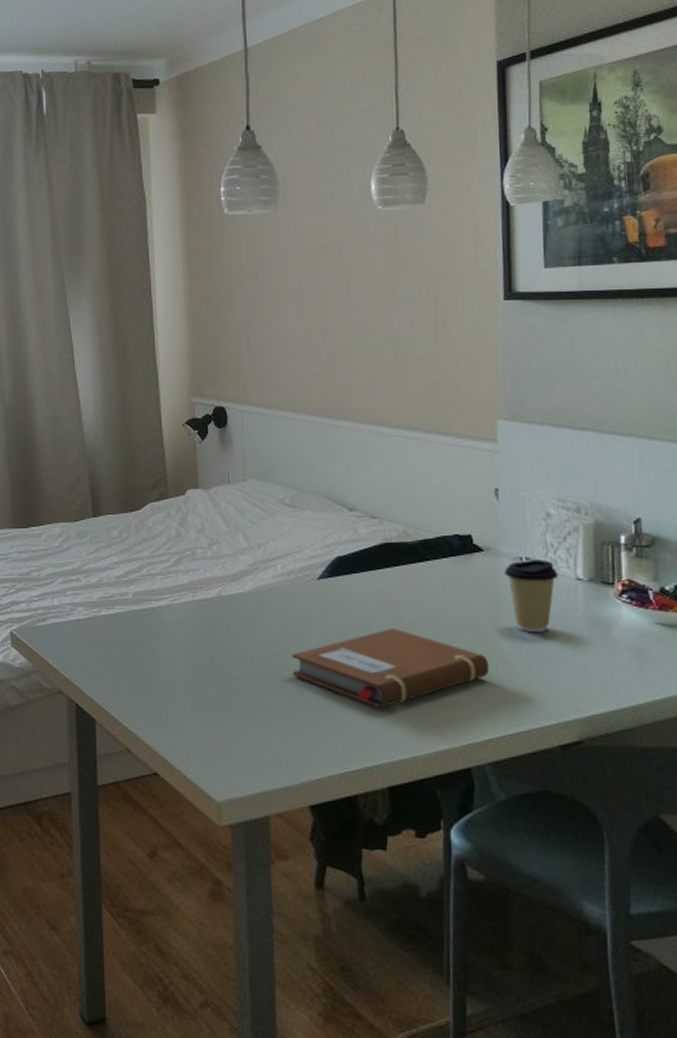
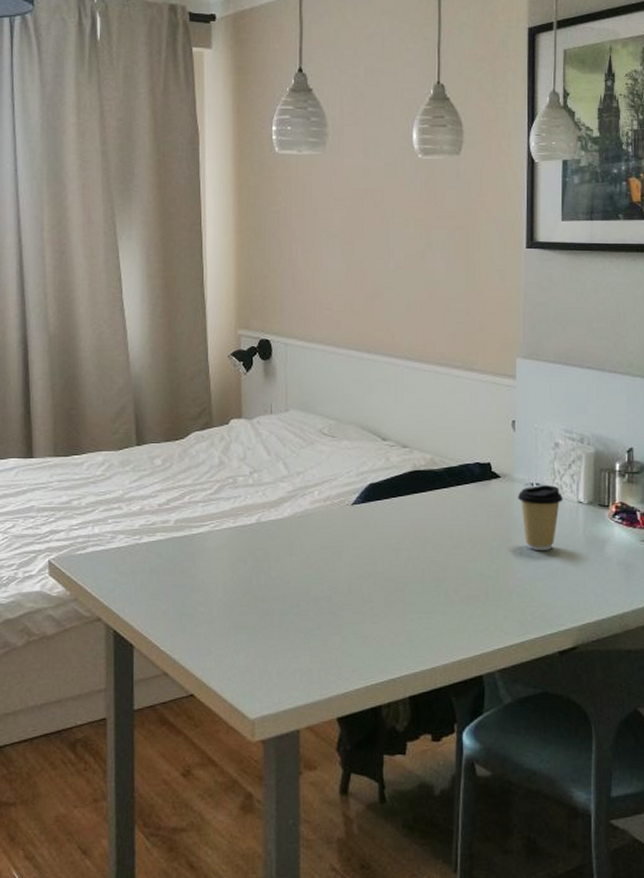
notebook: present [291,627,489,708] -> none [325,549,501,624]

